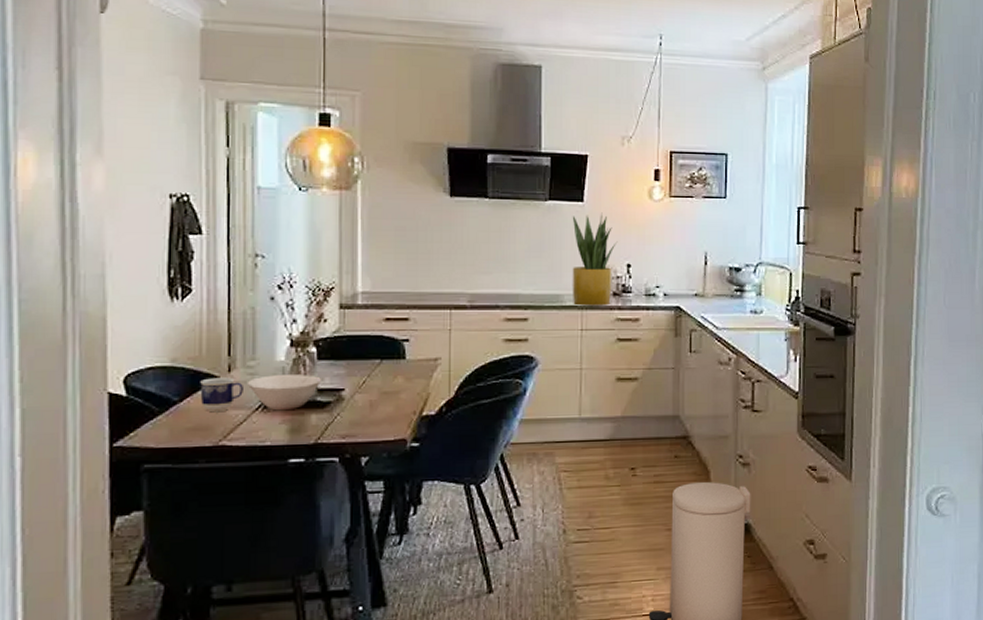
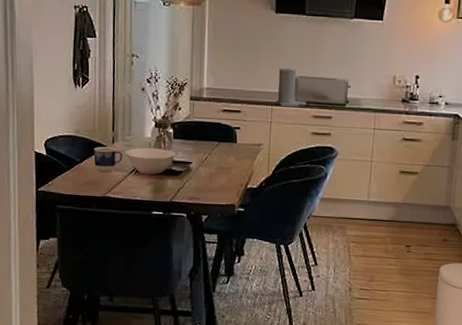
paper towel: none [454,262,495,310] -> present [275,67,307,108]
toaster: none [478,271,550,306] -> present [294,75,352,107]
planter: present [572,212,618,307] -> none [368,30,410,111]

